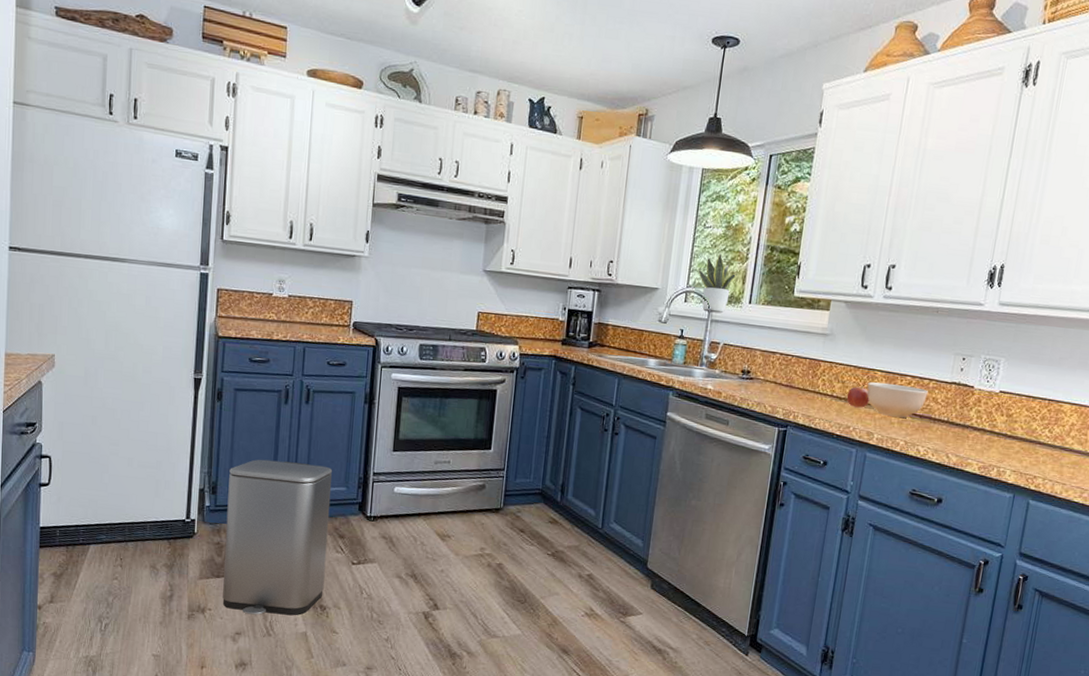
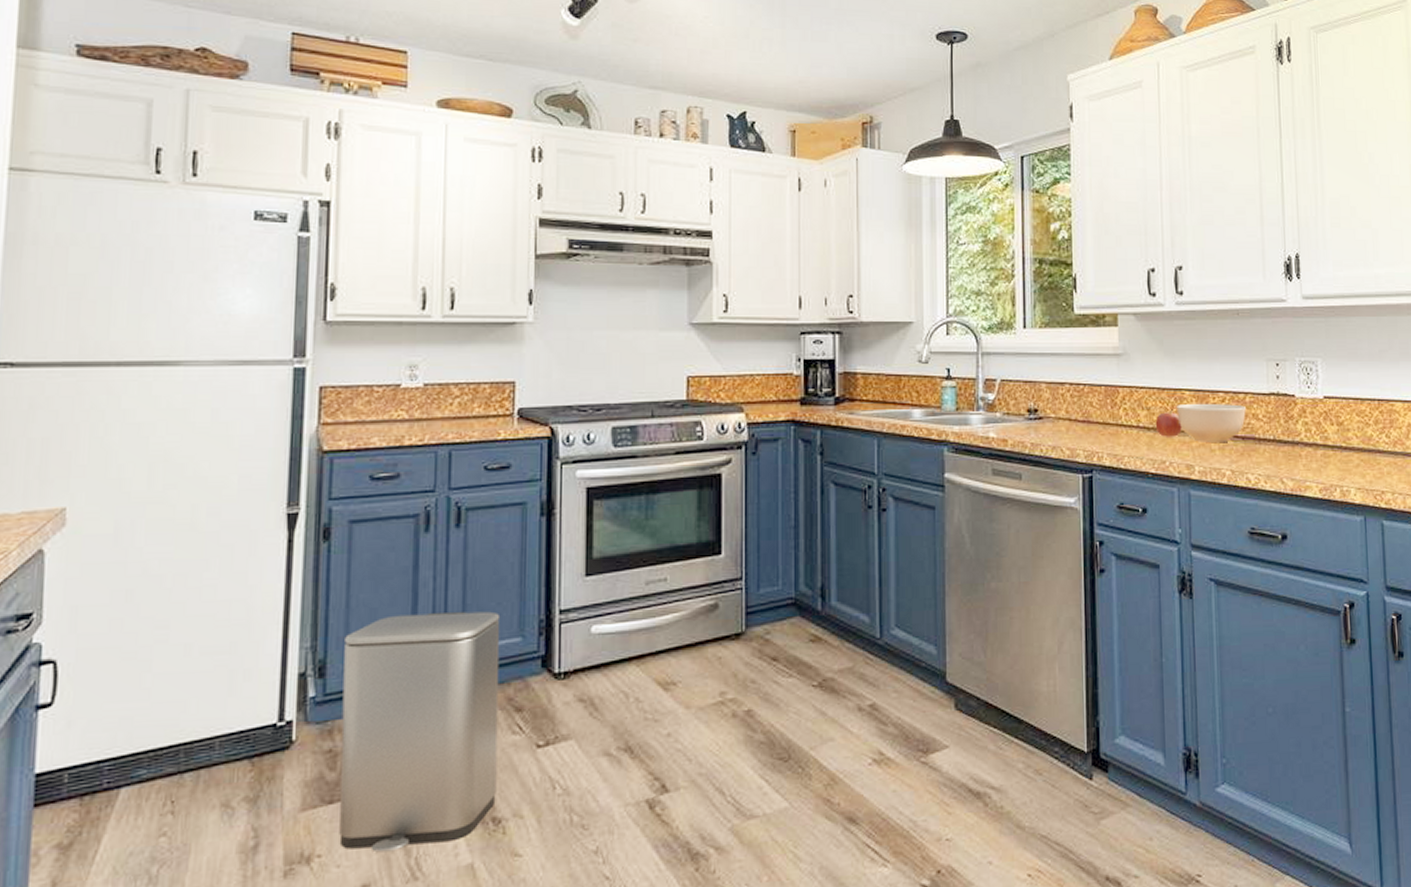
potted plant: present [698,252,737,314] -> none [958,271,1005,344]

